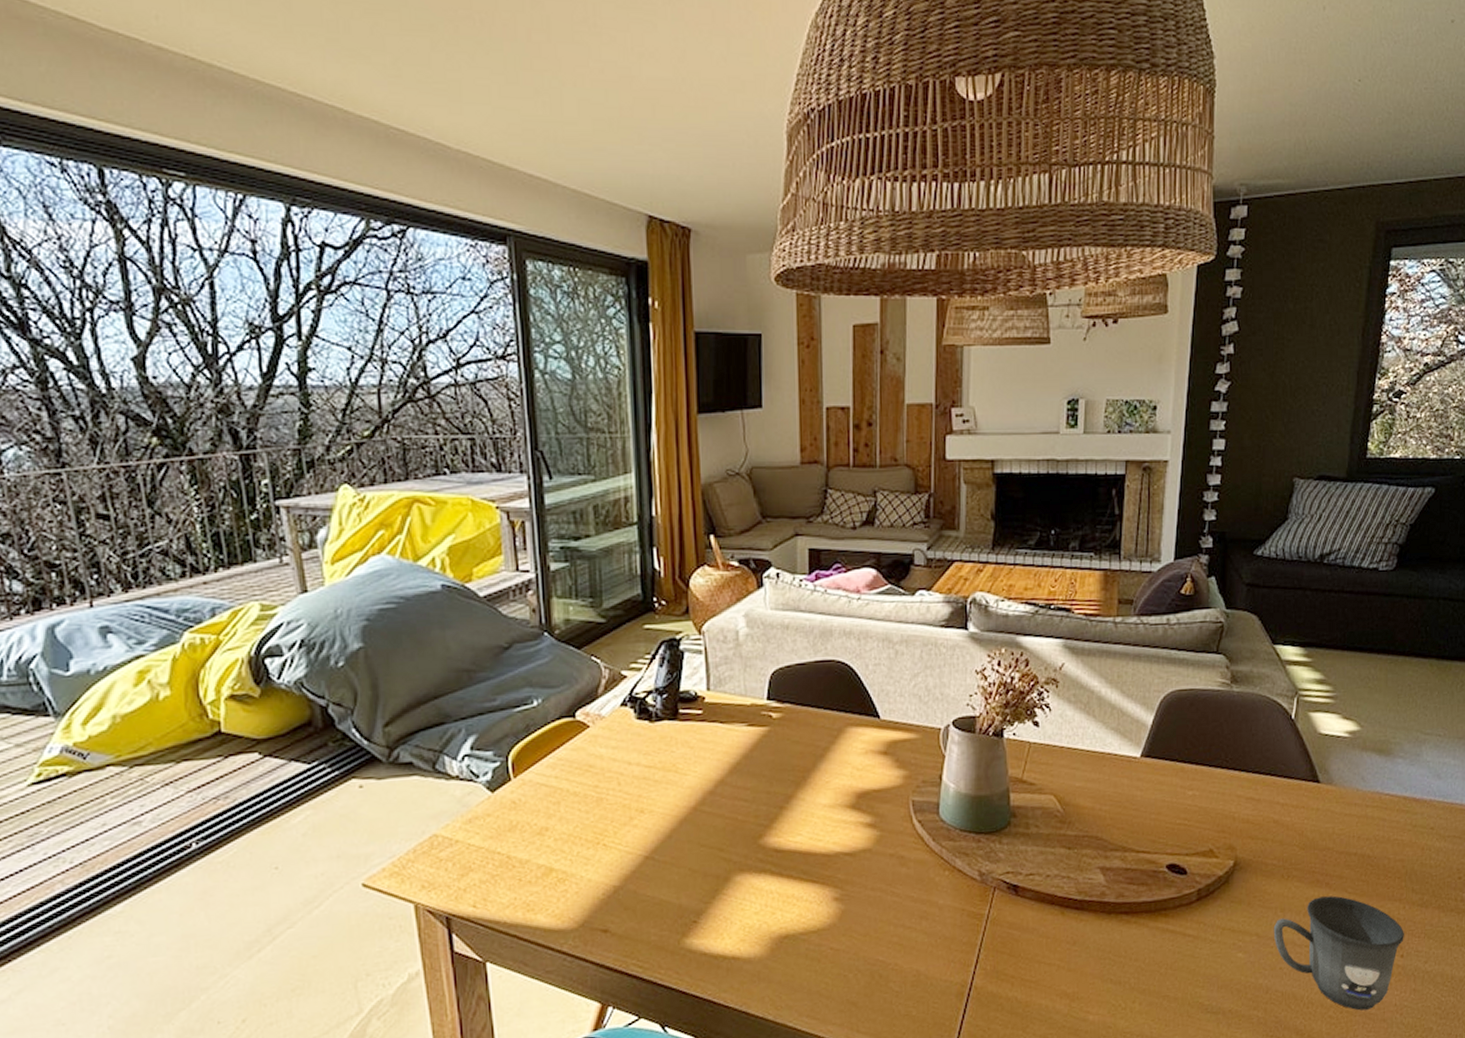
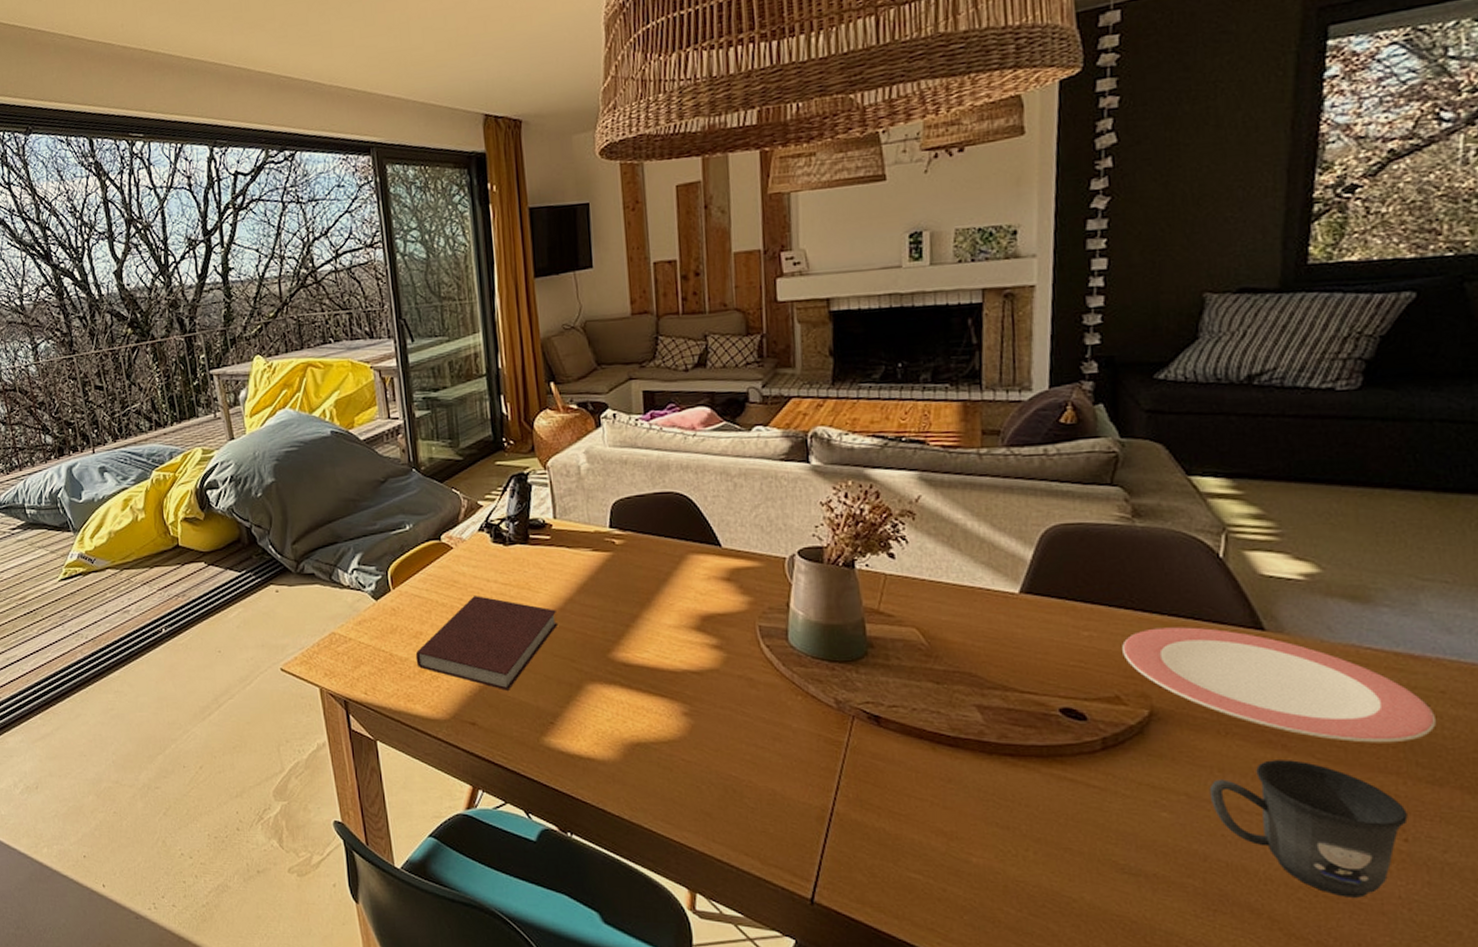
notebook: none [539,781,707,889] -> present [415,596,559,691]
plate: none [1217,782,1426,876] -> present [1122,627,1436,743]

